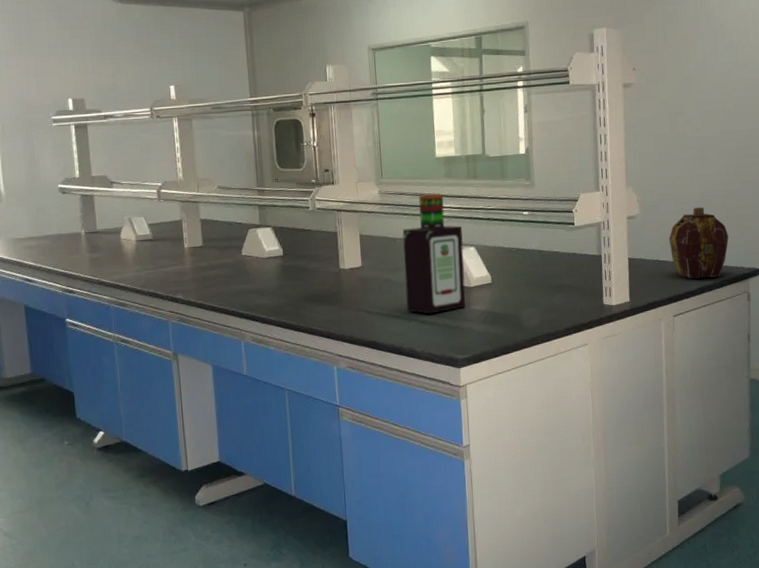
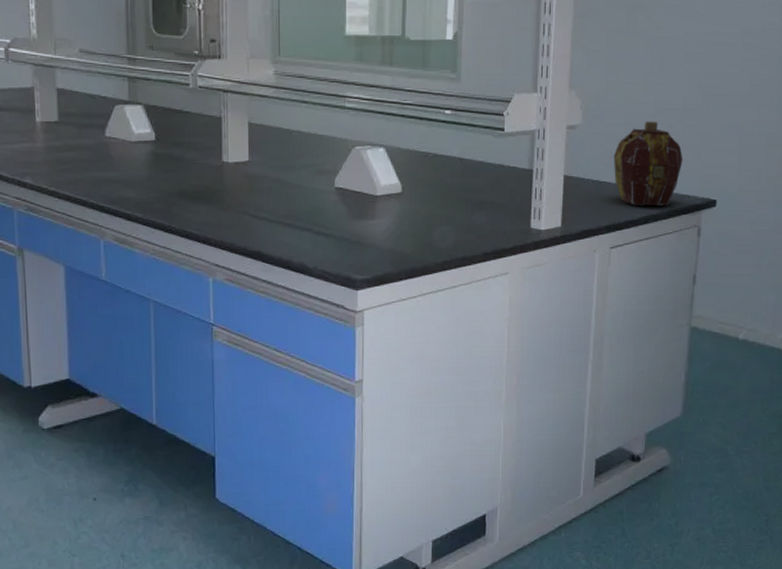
bottle: present [402,194,466,314] -> none [298,80,372,224]

